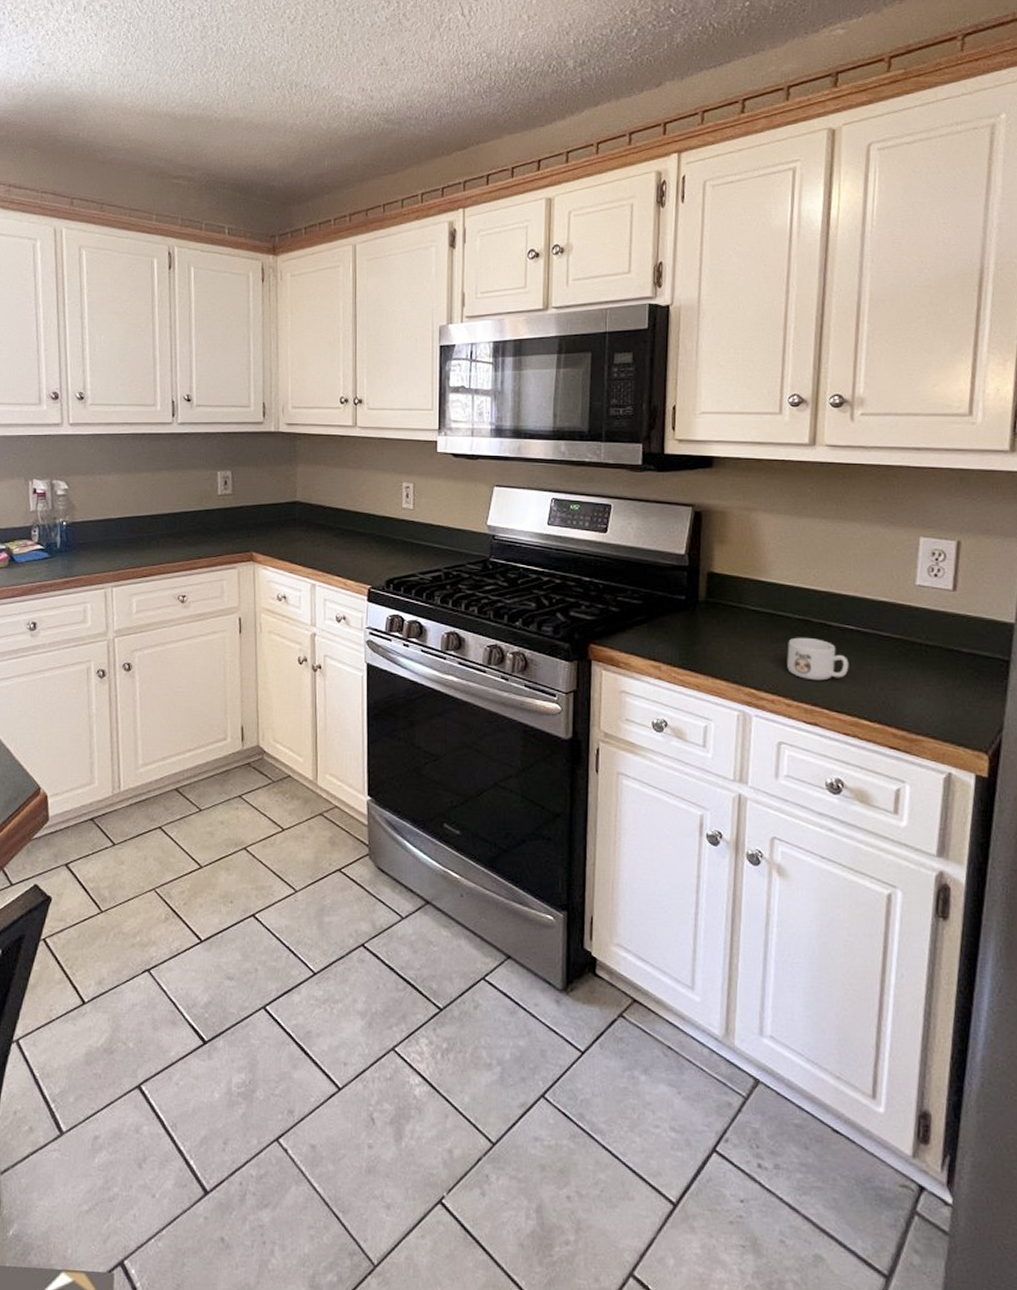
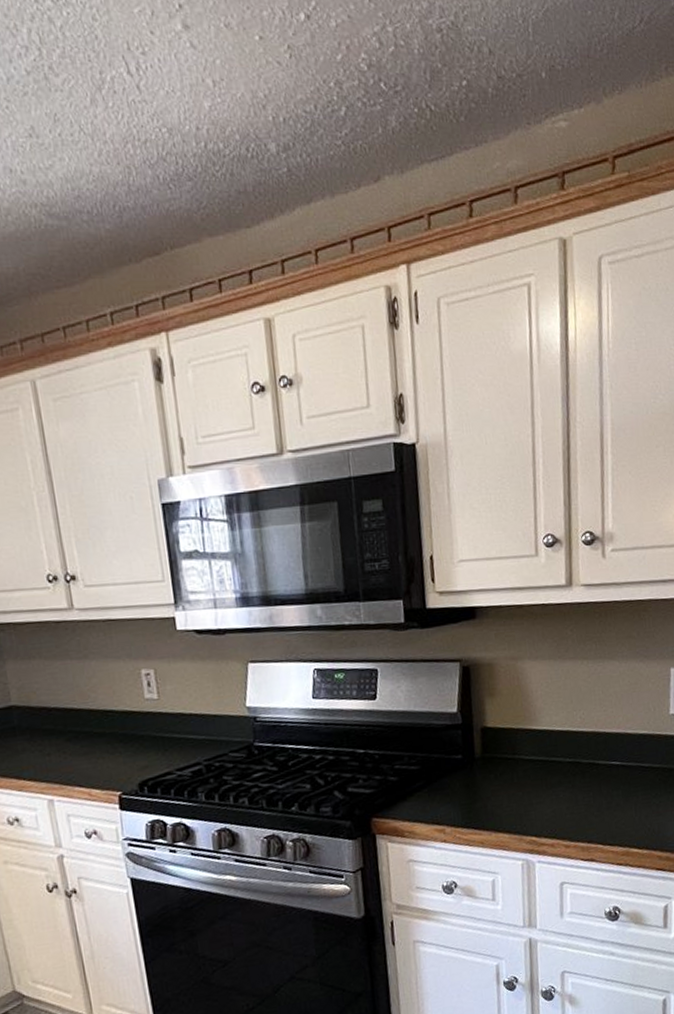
mug: present [787,637,849,681] -> none [562,778,618,819]

